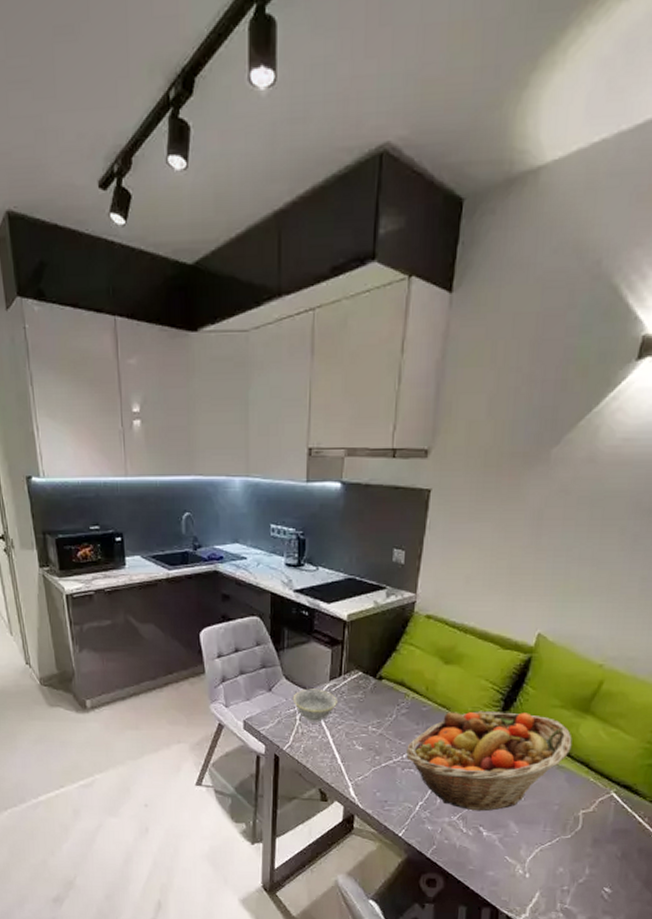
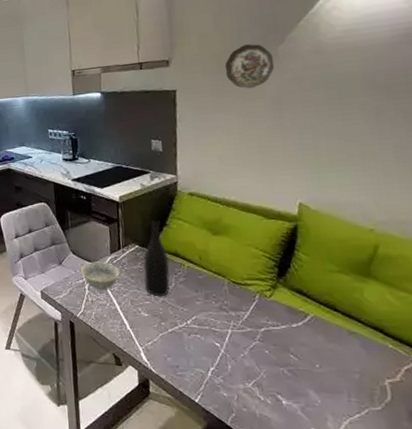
wine bottle: none [362,642,394,730] -> present [143,218,170,297]
fruit basket: present [406,711,572,812] -> none [190,278,360,379]
decorative plate: none [489,442,545,497] -> present [224,44,275,89]

